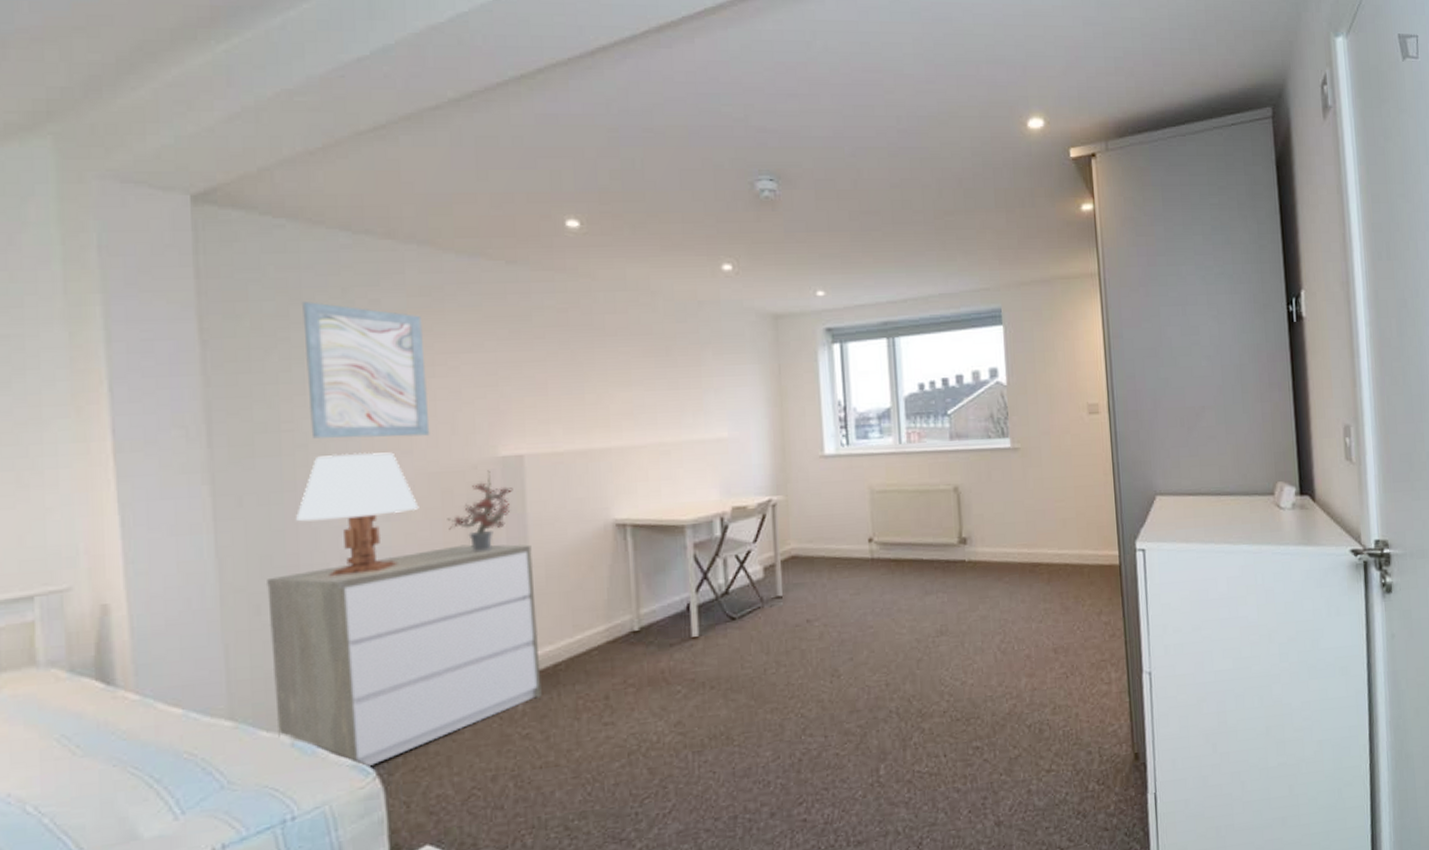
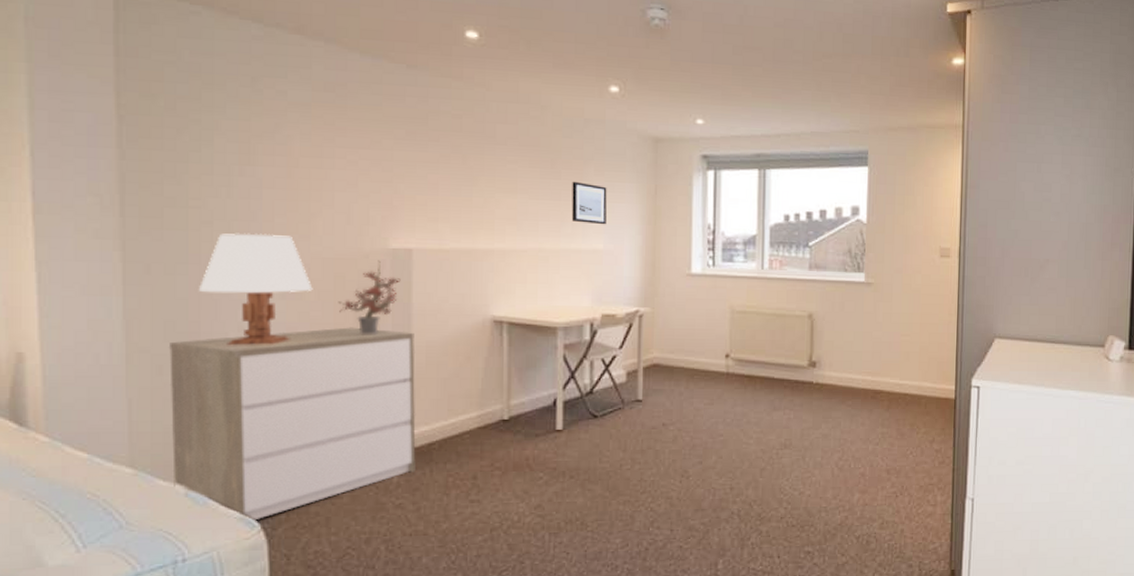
wall art: present [302,302,430,440] -> none [214,87,327,223]
wall art: none [690,367,729,412] -> present [571,181,607,225]

